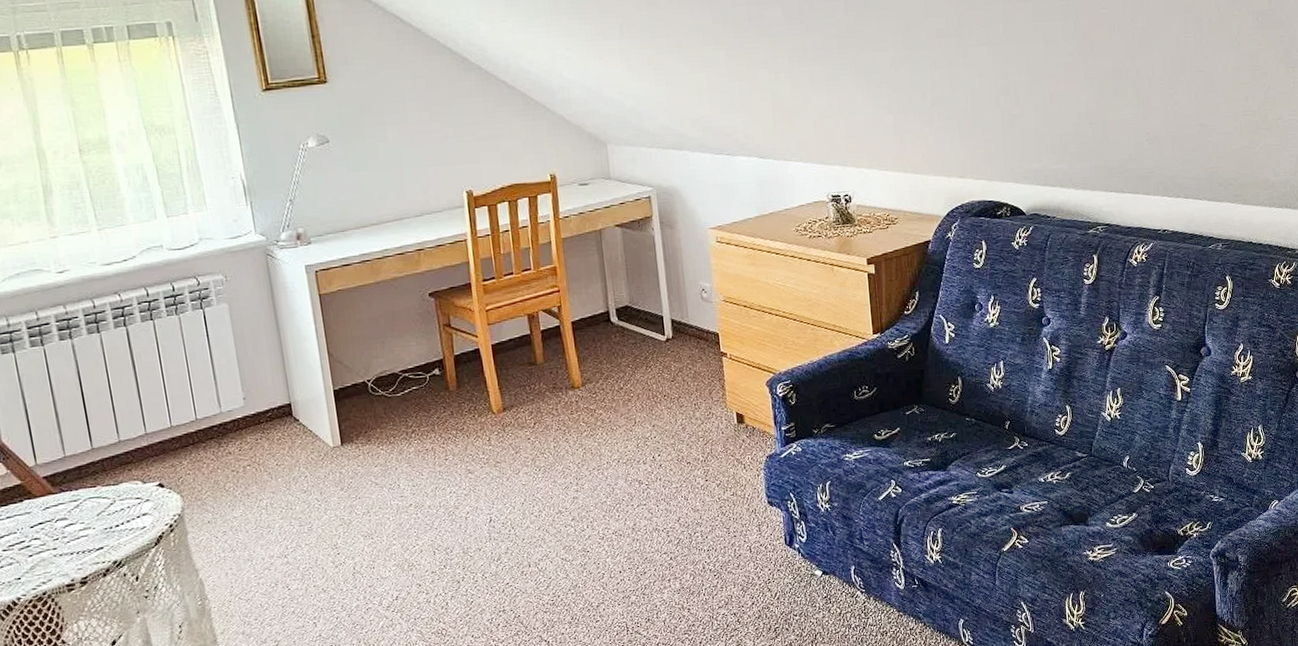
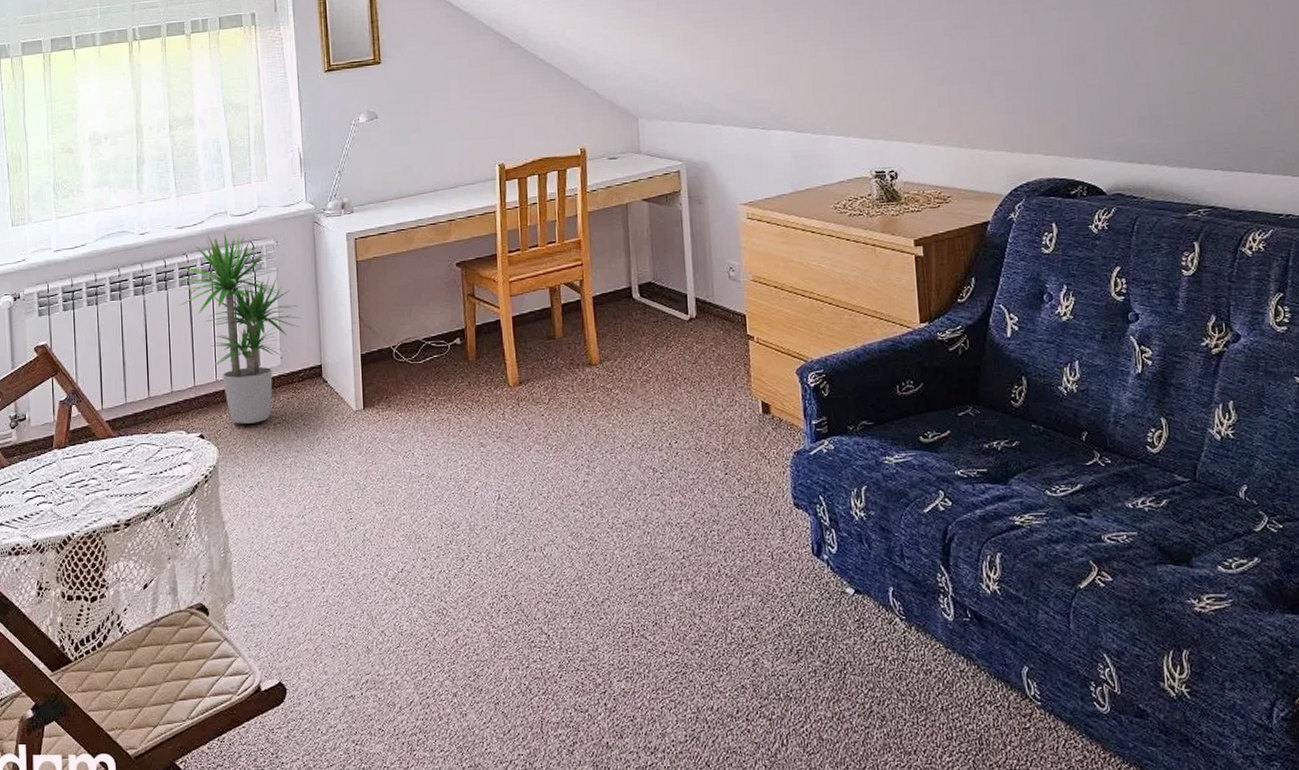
potted plant: none [113,268,264,470] -> present [178,232,302,424]

